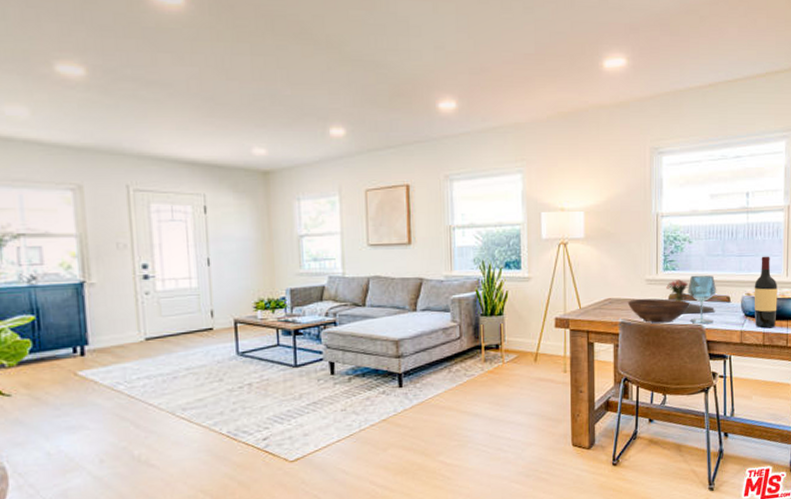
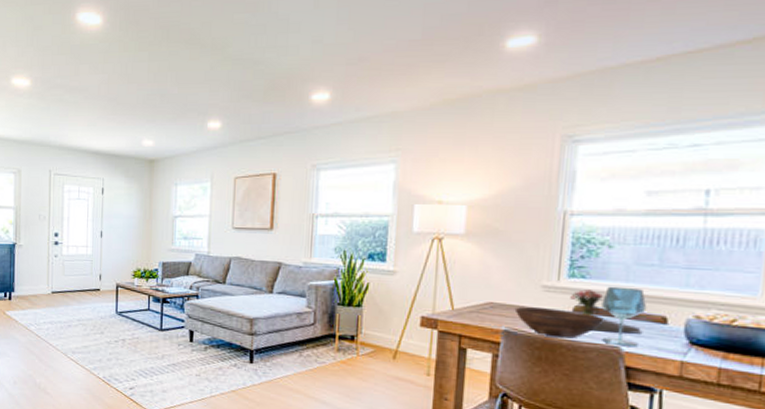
wine bottle: present [754,256,778,329] -> none [705,271,750,365]

